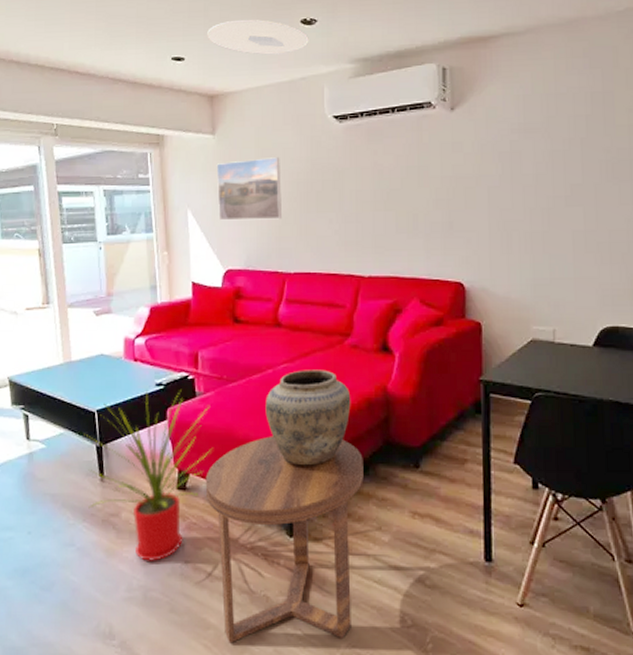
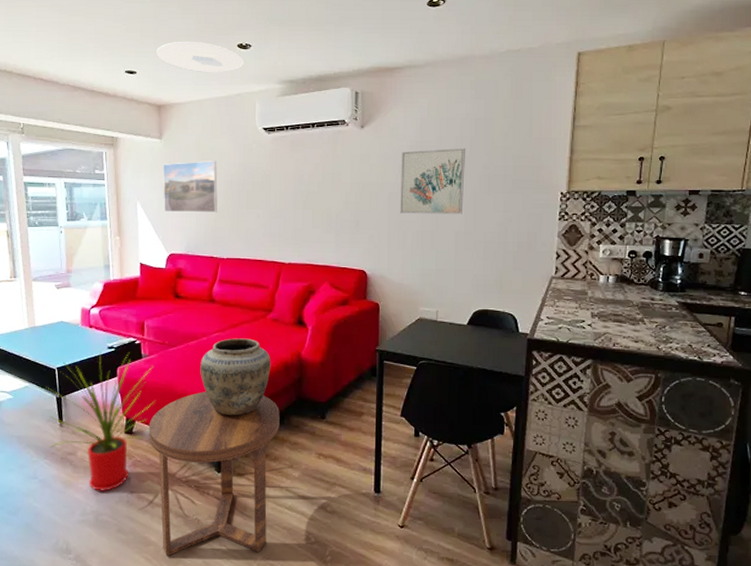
wall art: none [501,129,582,211] -> present [400,148,466,214]

